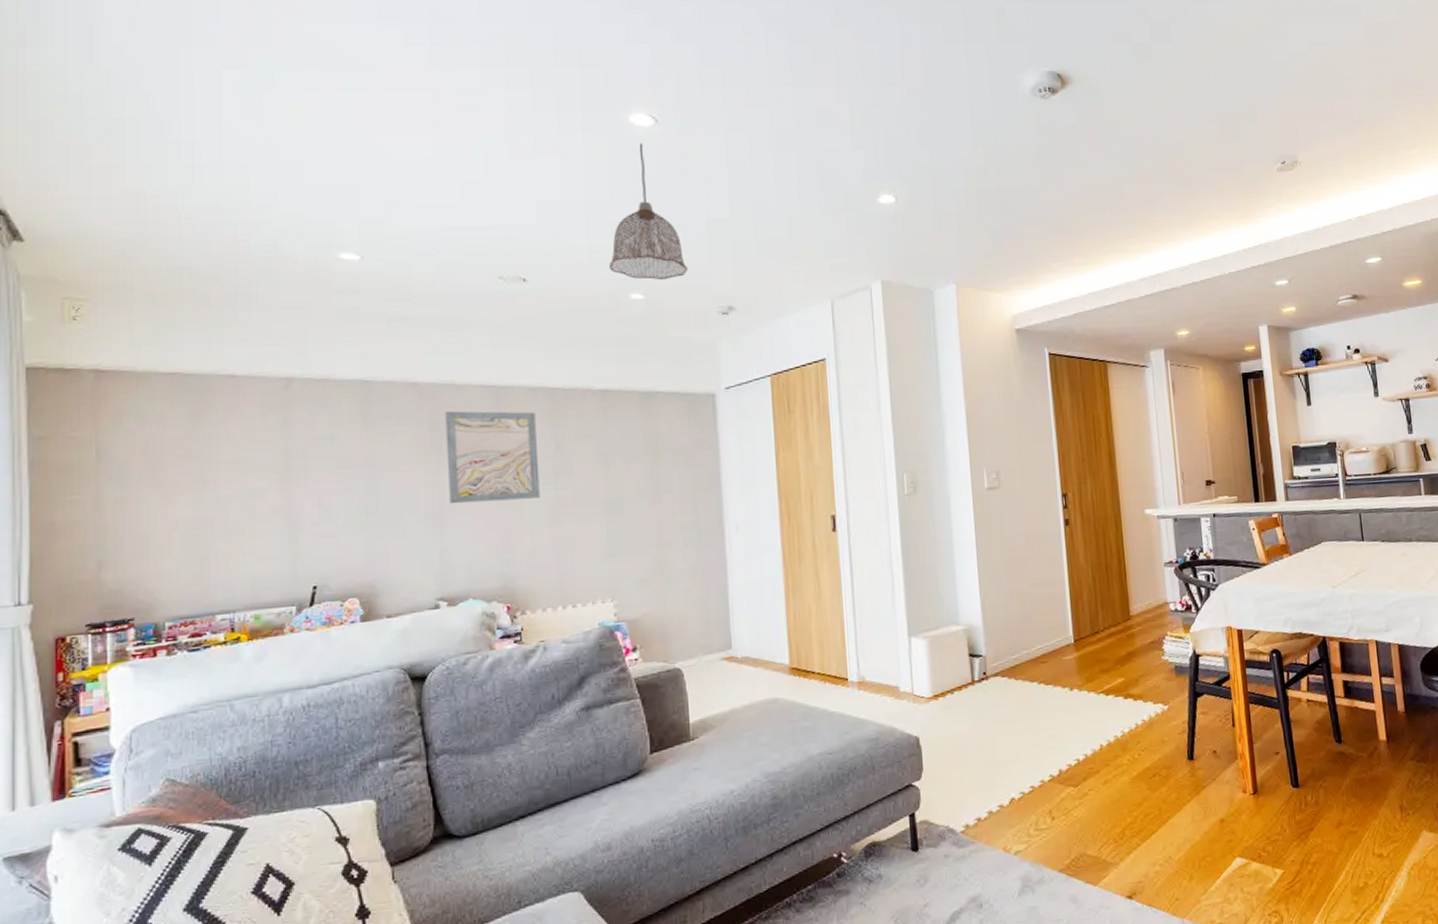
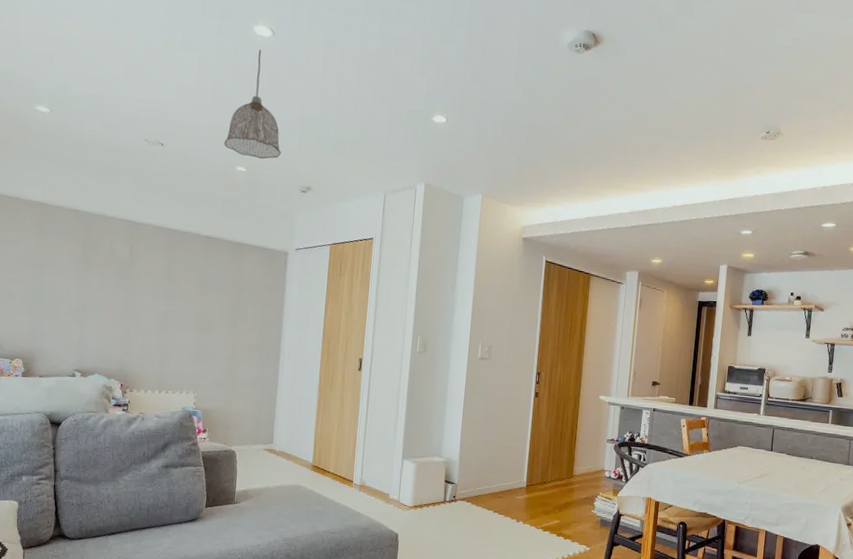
wall art: present [445,411,540,504] -> none [91,235,158,309]

